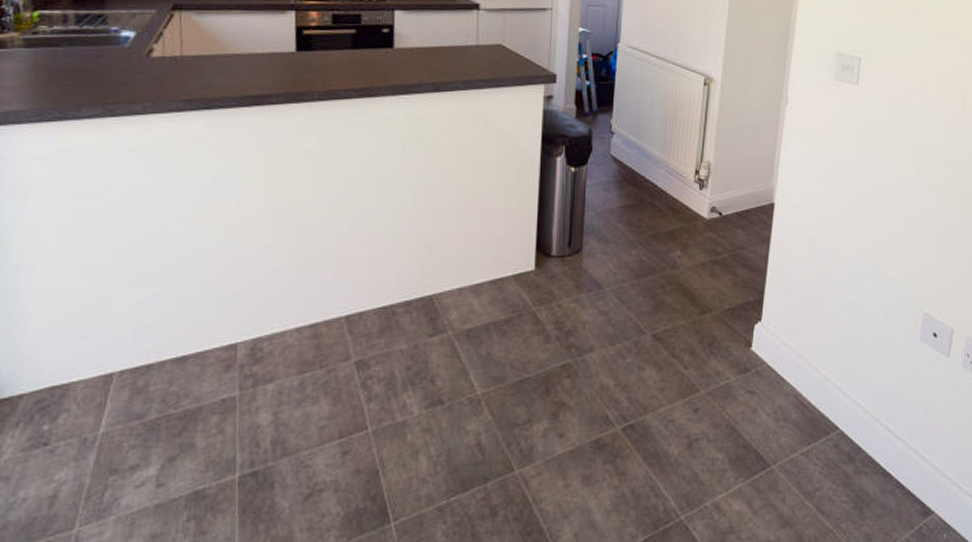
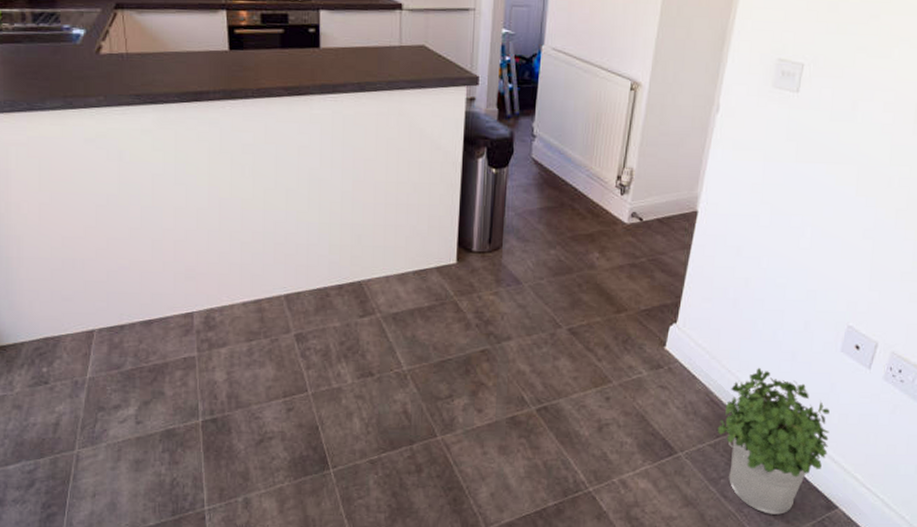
potted plant: none [809,363,918,528] -> present [718,367,830,515]

